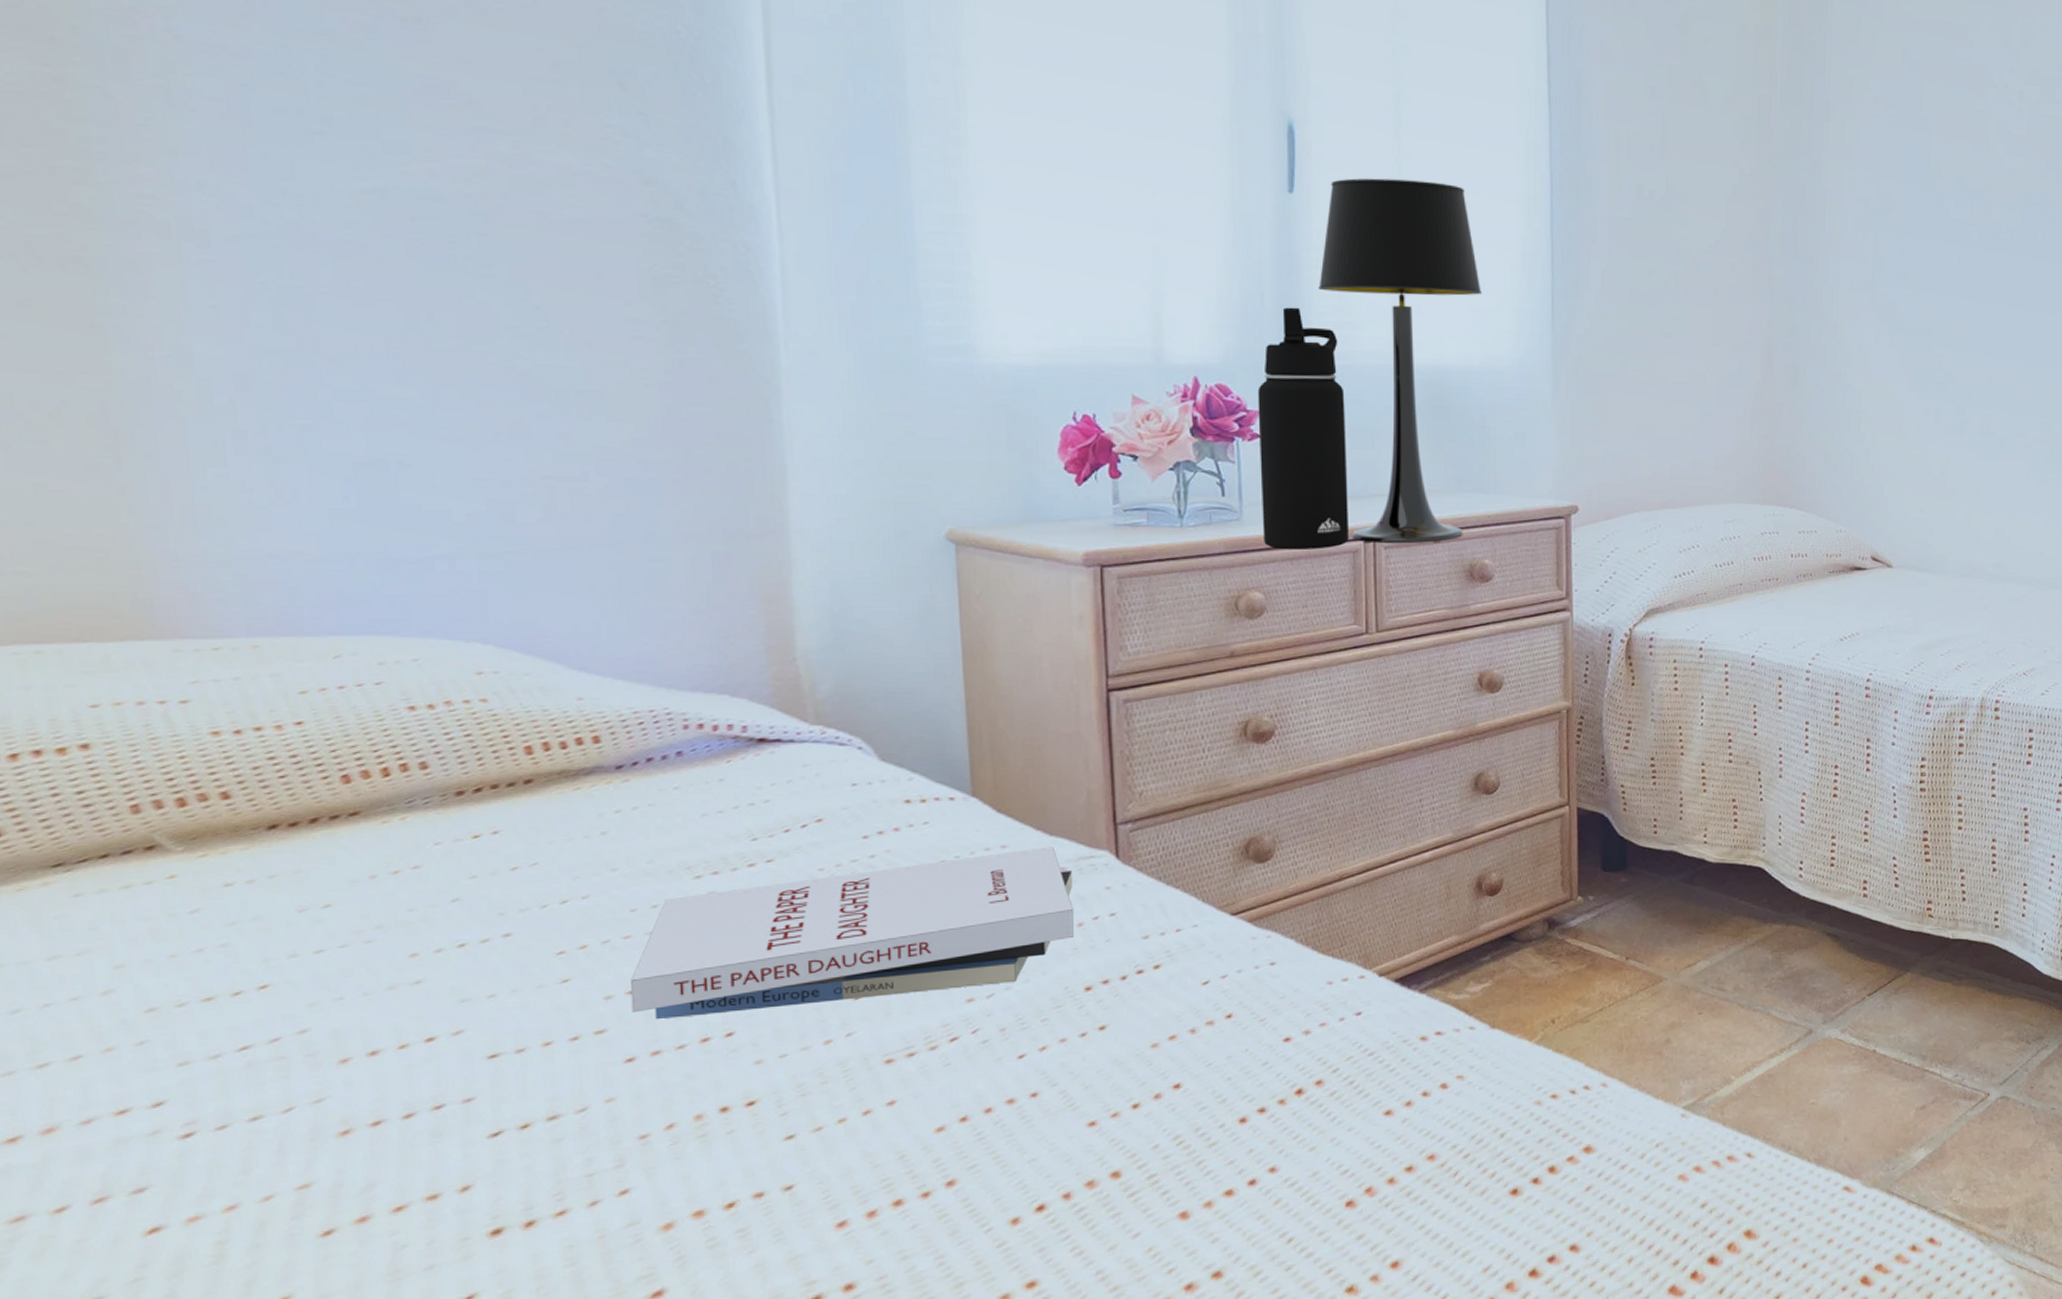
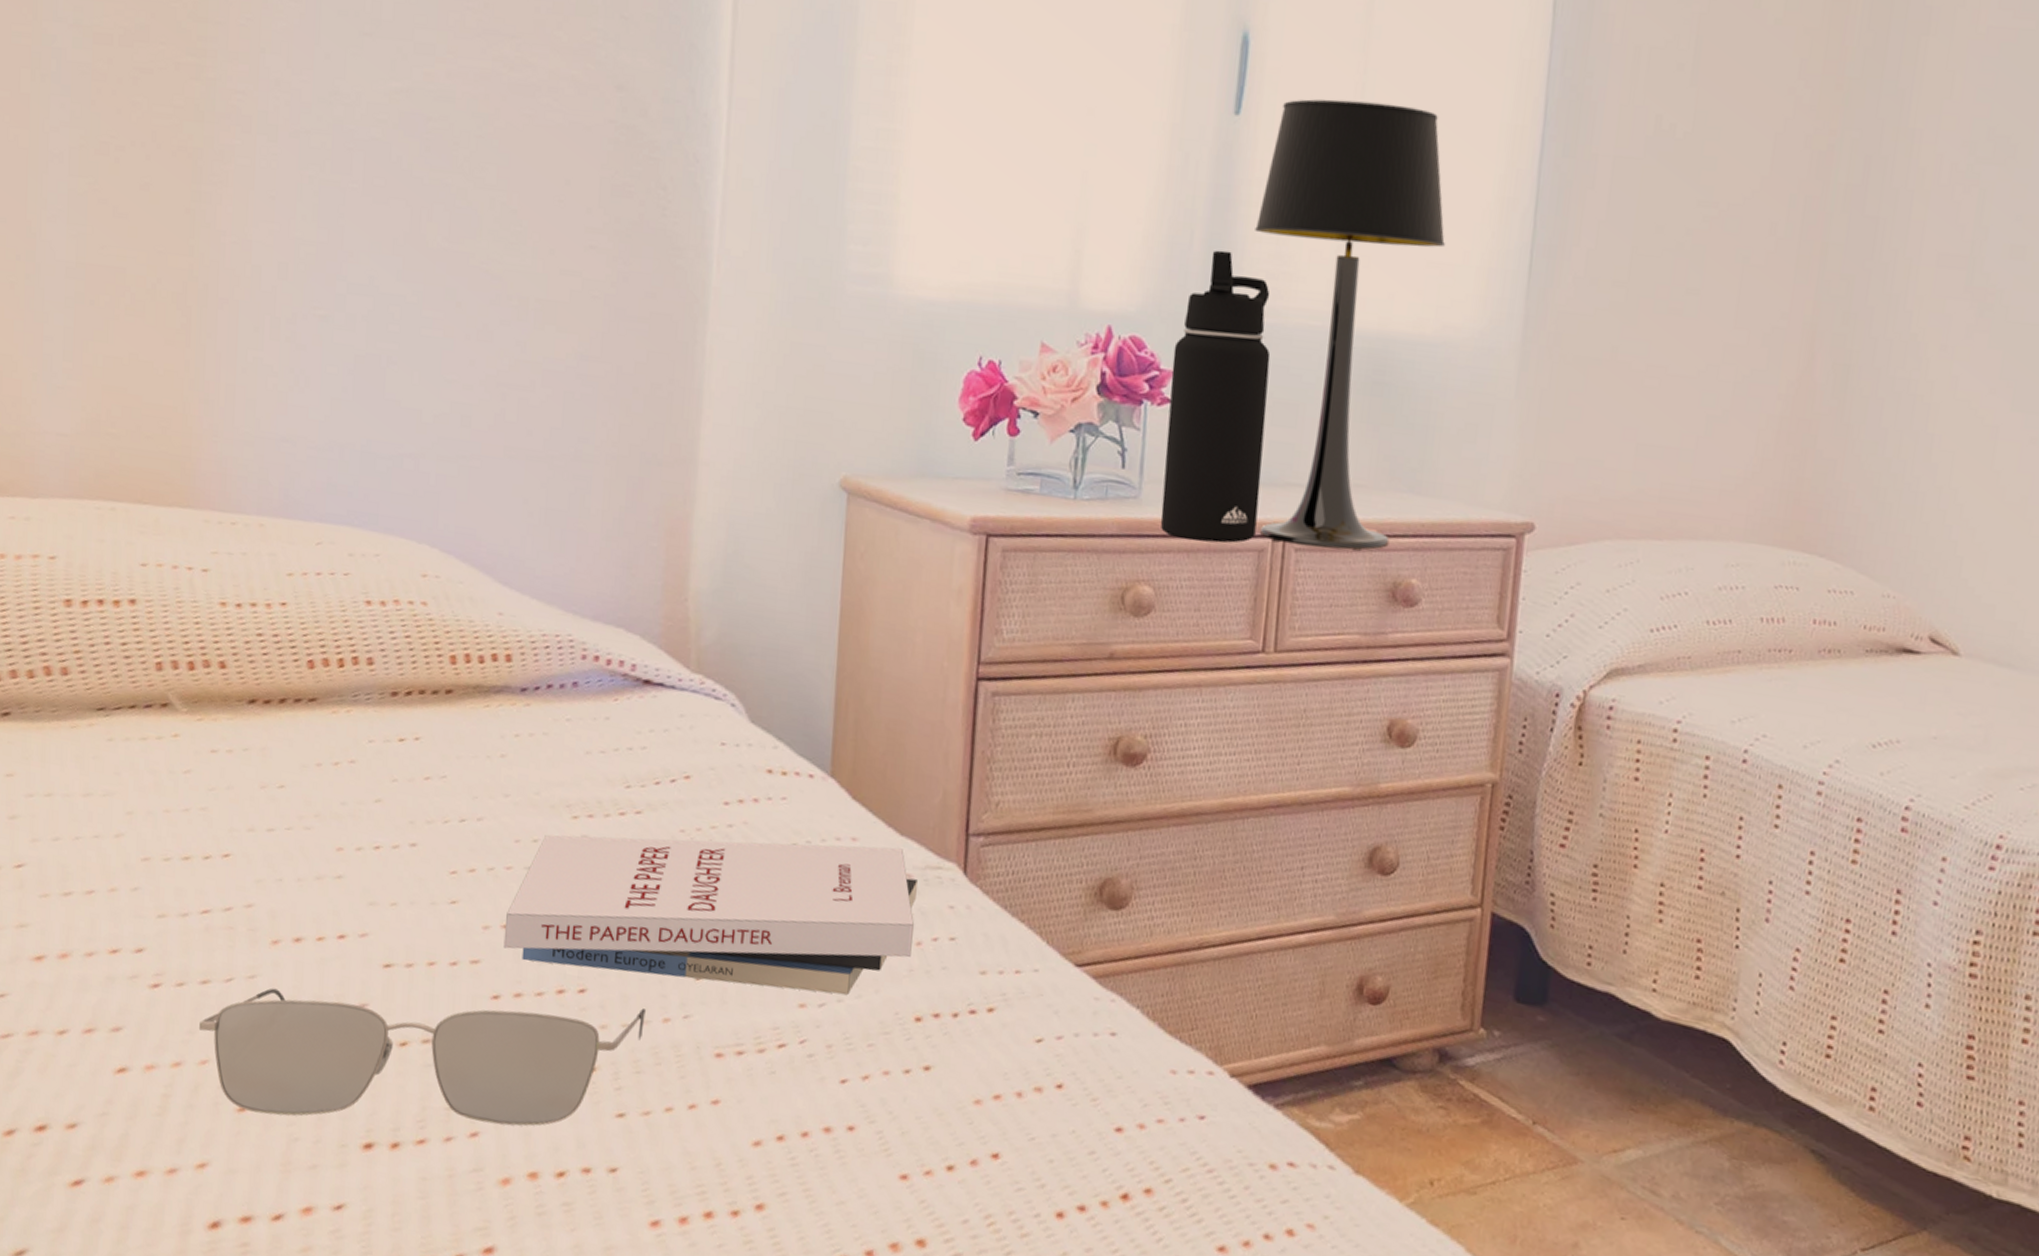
eyeglasses: none [254,1037,805,1233] -> present [198,988,647,1126]

